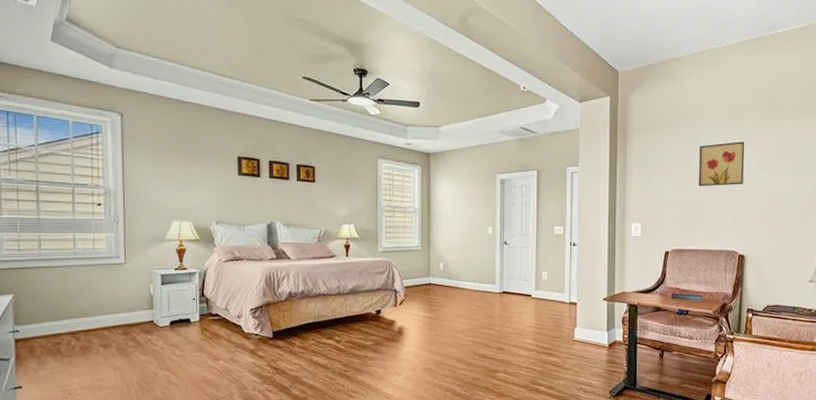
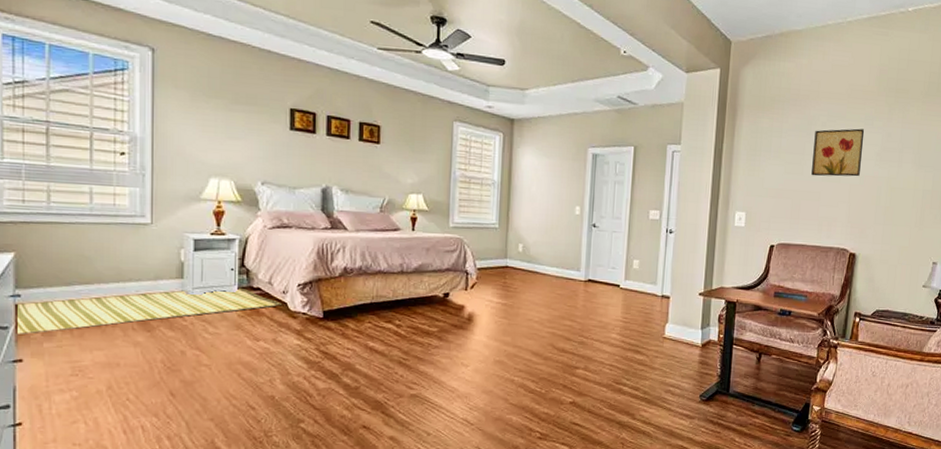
rug: none [15,313,238,366] -> present [14,285,283,335]

